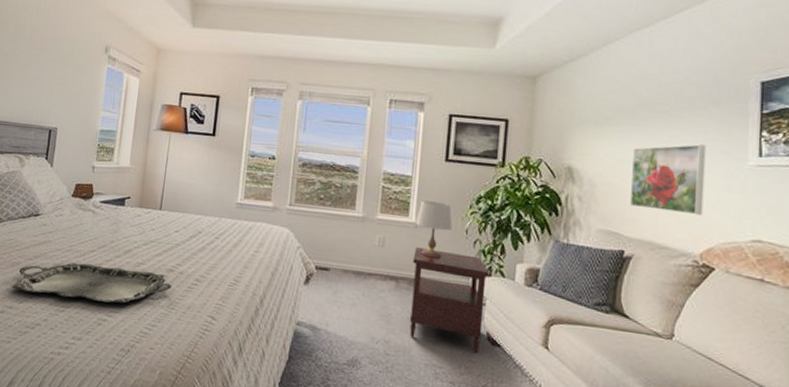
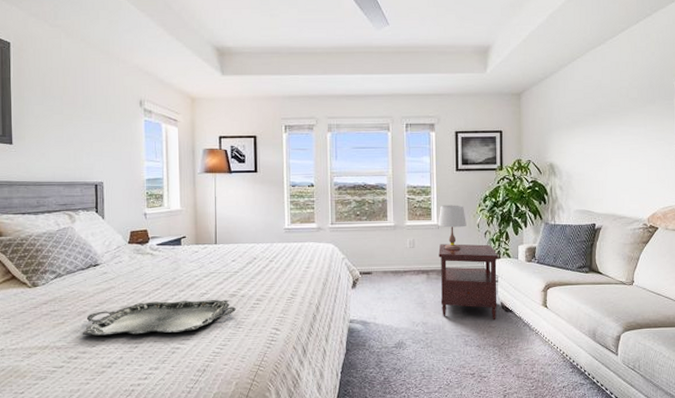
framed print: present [630,144,706,216] -> none [597,135,648,190]

